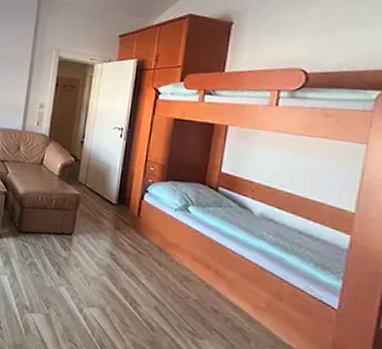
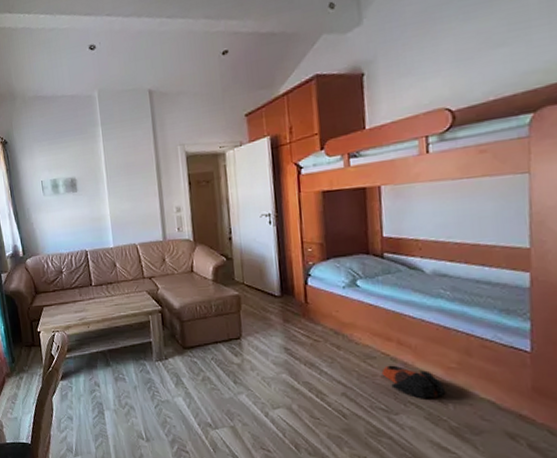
bag: none [194,290,251,332] -> present [381,365,446,399]

